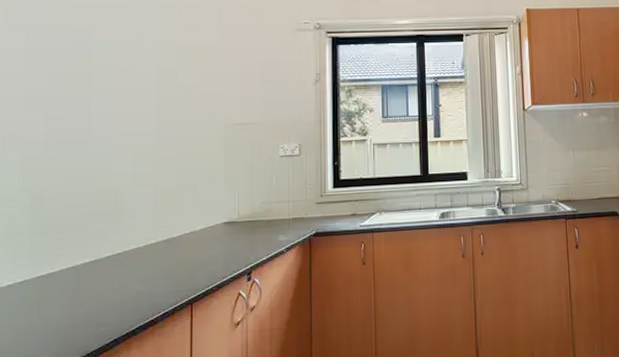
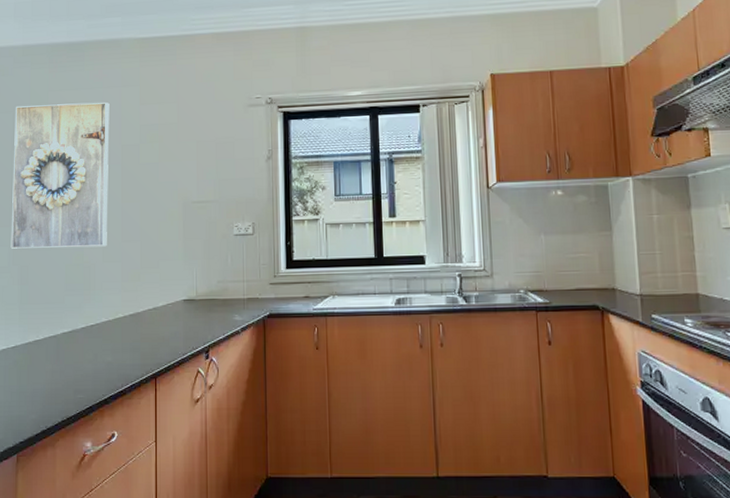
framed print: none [21,21,144,176] -> present [10,102,110,249]

